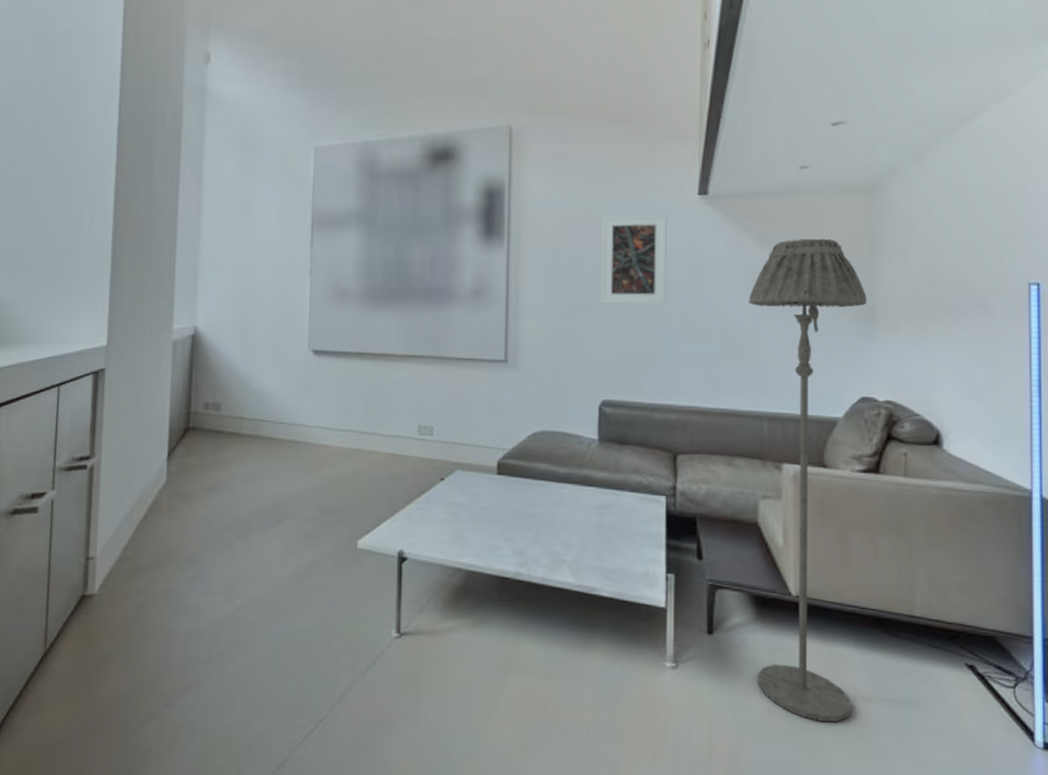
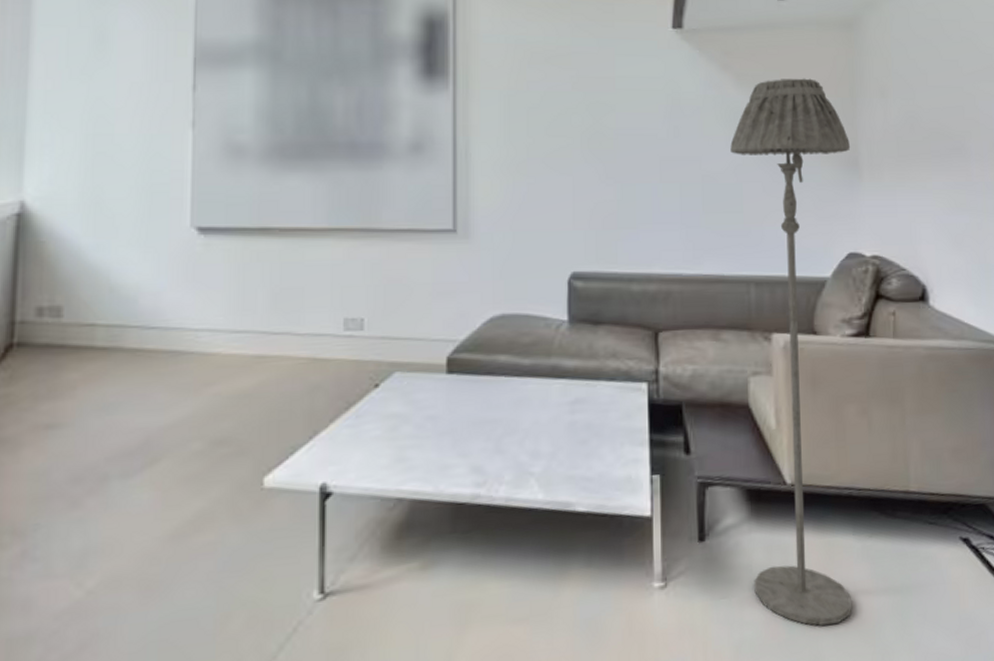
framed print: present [601,214,667,306] -> none [566,50,641,158]

